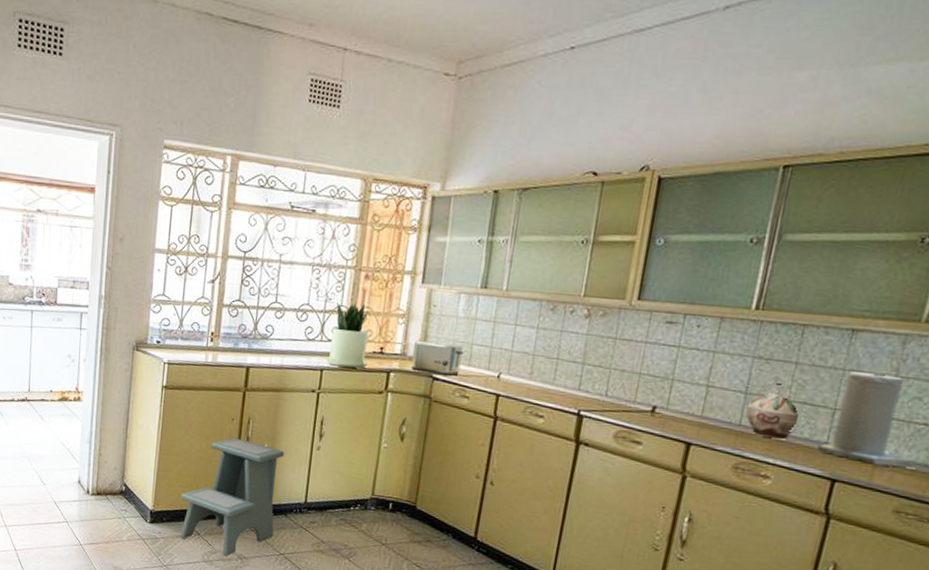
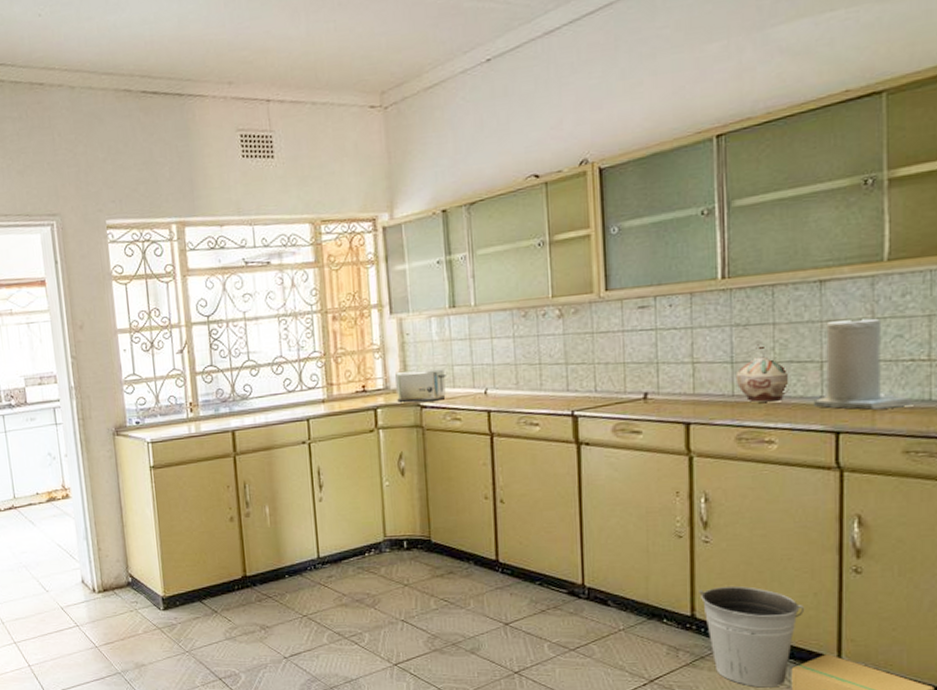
step stool: present [180,437,285,557] -> none [190,504,293,629]
planter: present [325,302,370,369] -> none [309,346,353,413]

